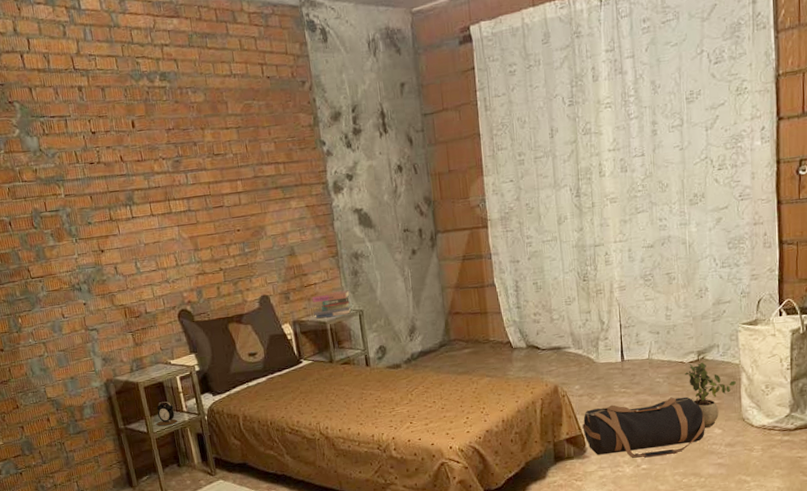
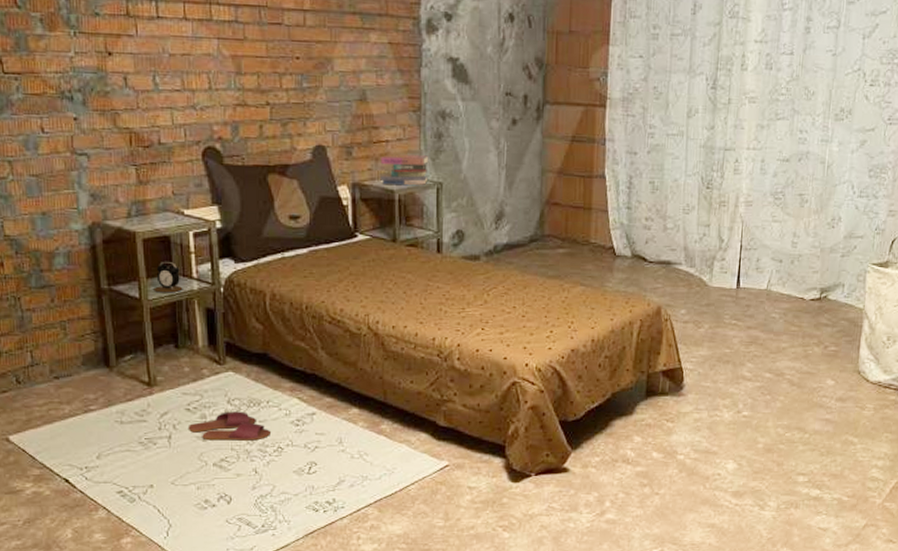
duffel bag: present [582,397,705,458] -> none [683,337,818,404]
potted plant: present [685,361,736,428] -> none [804,301,857,377]

